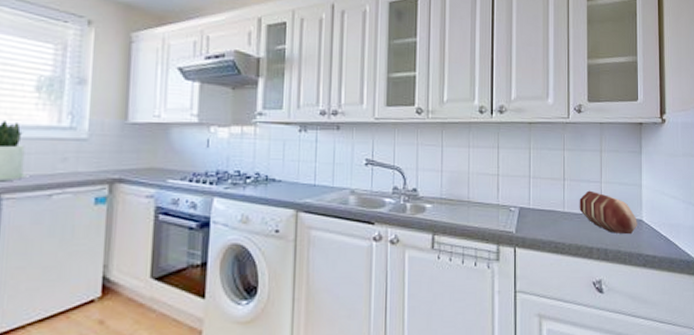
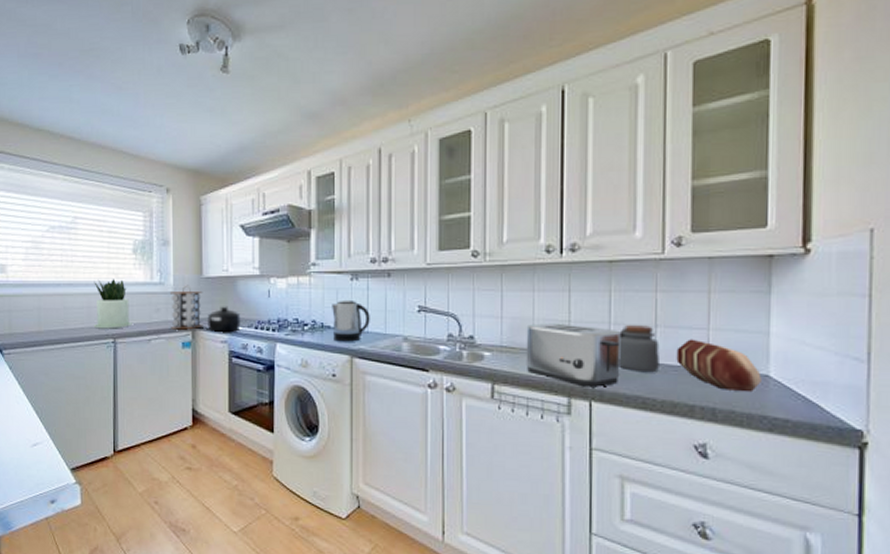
spice rack: none [81,130,127,183] -> present [169,285,203,330]
saucepan: none [130,156,173,187] -> present [207,306,241,333]
kettle: none [278,151,318,196] -> present [332,299,370,342]
toaster: none [462,177,538,236] -> present [526,323,621,389]
jar: none [537,179,567,220] -> present [619,325,660,373]

